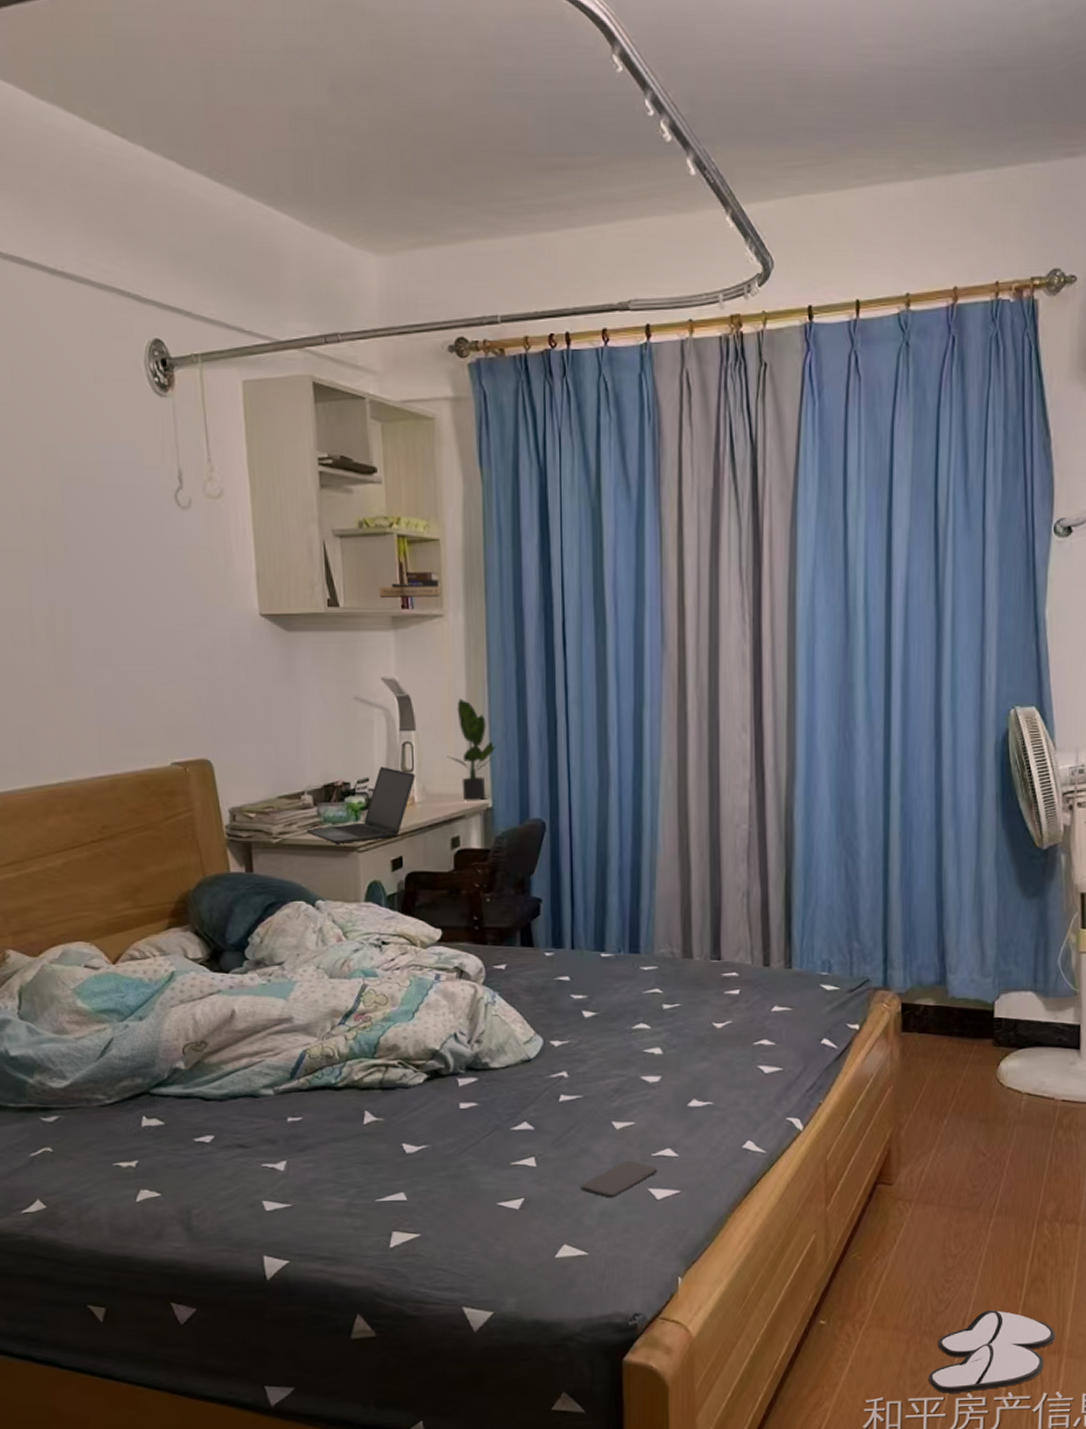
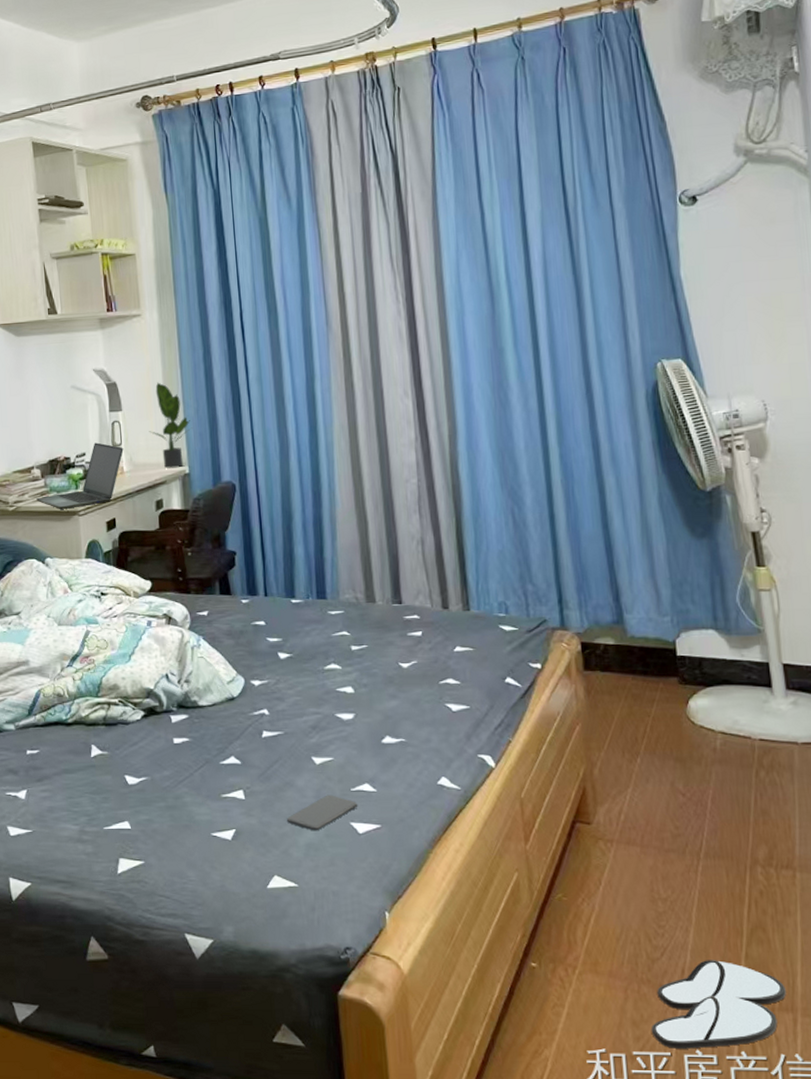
books: present [379,572,442,597] -> none [88,280,139,304]

